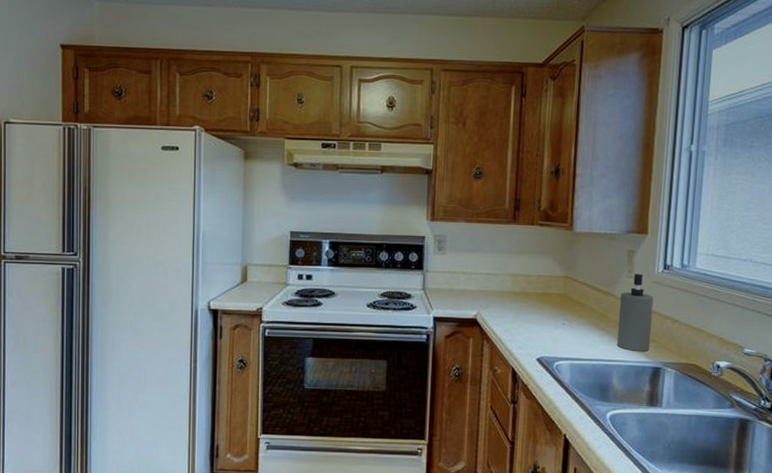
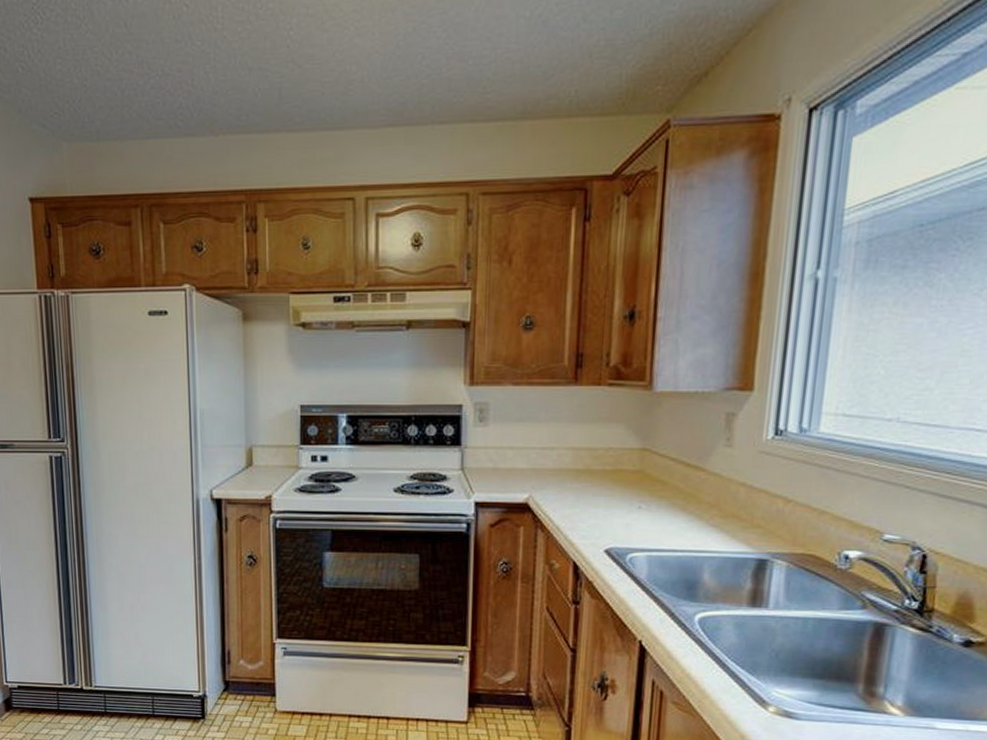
soap dispenser: present [616,274,654,352] -> none [708,442,760,541]

